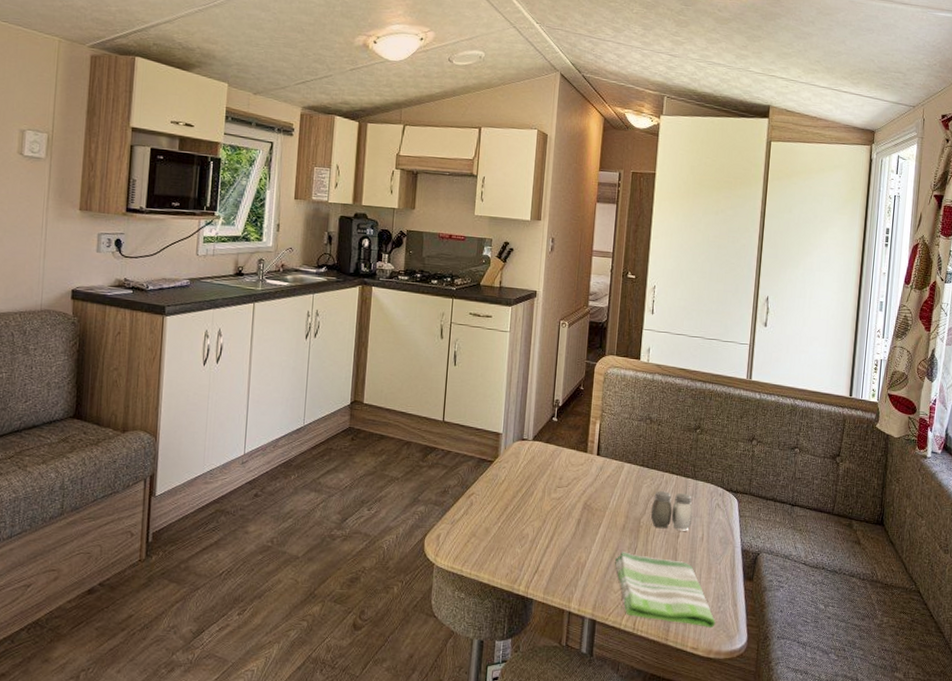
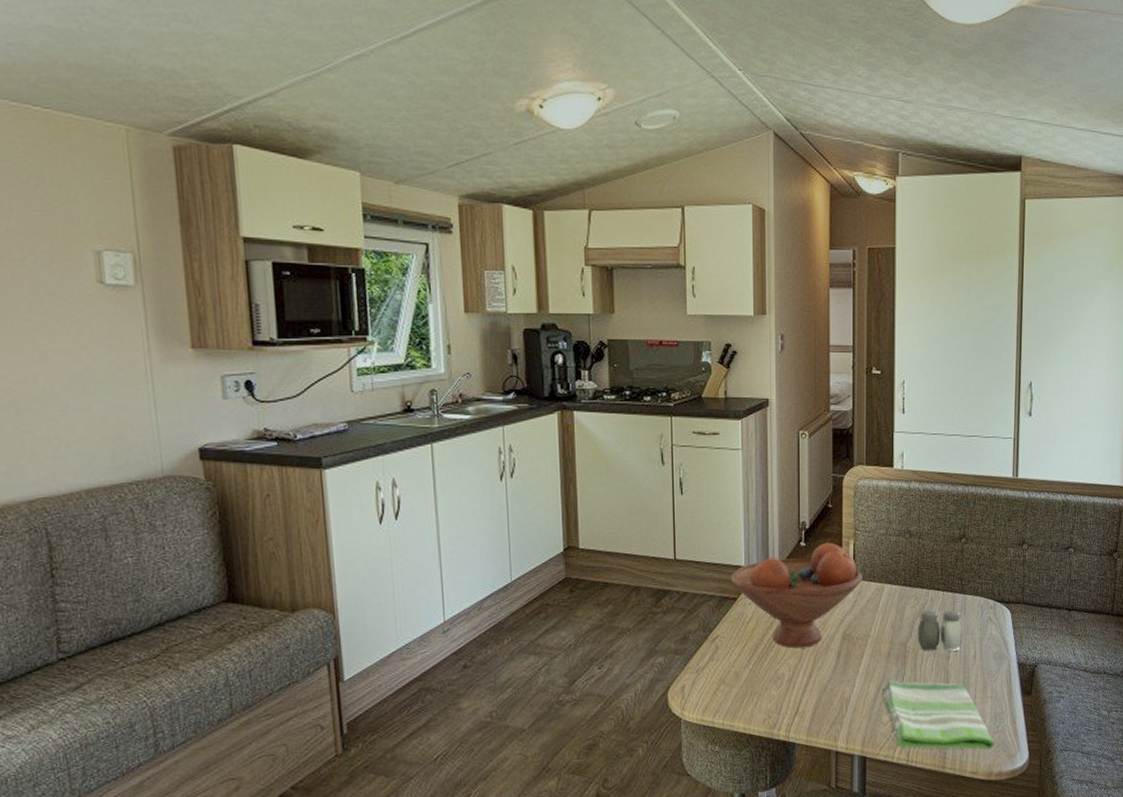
fruit bowl: none [489,420,606,513] -> present [731,542,862,649]

